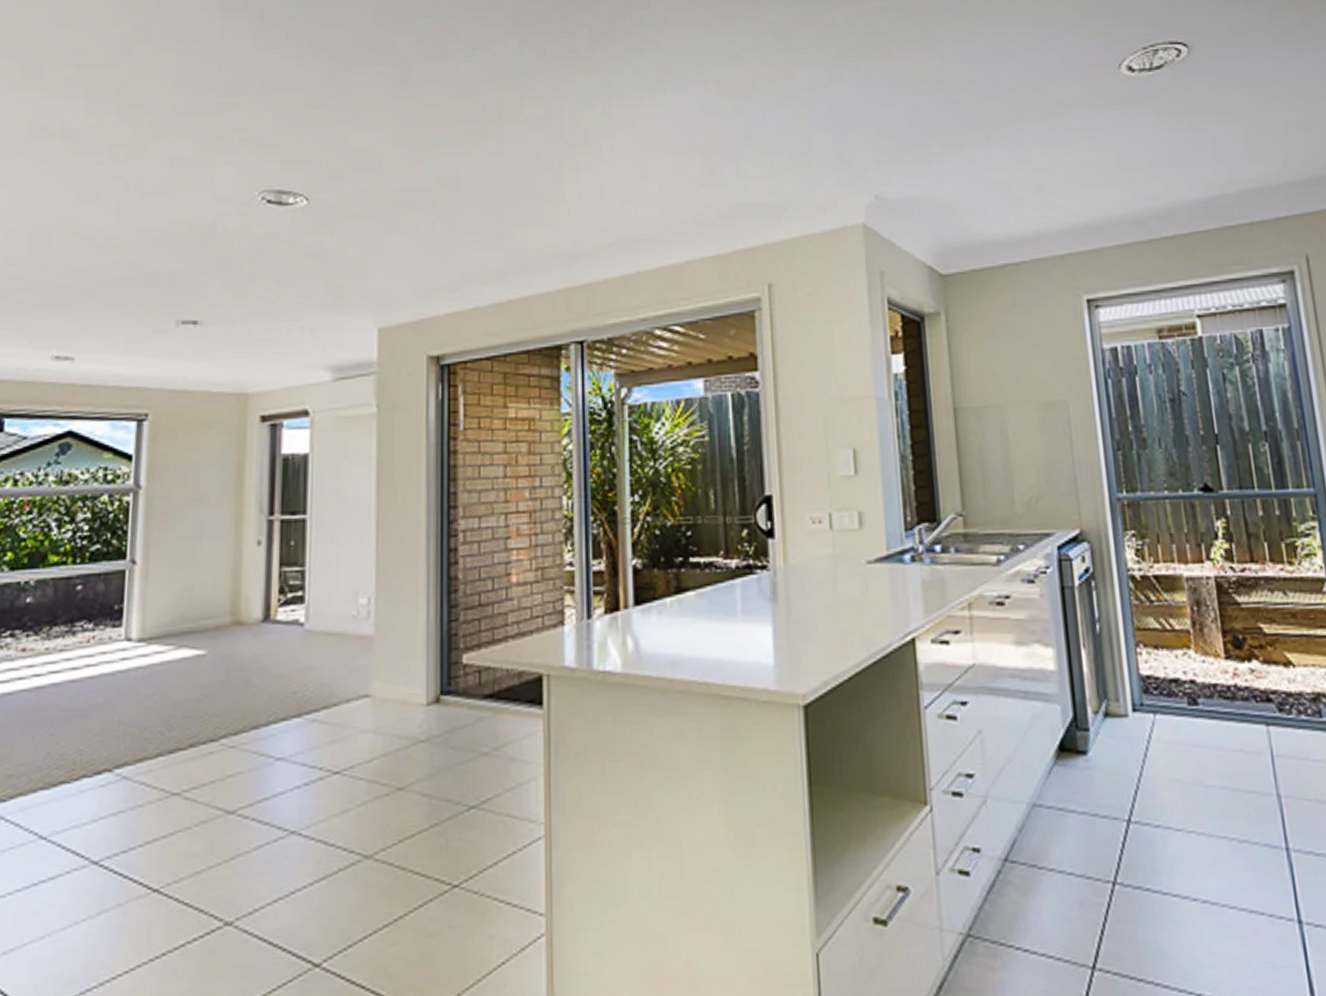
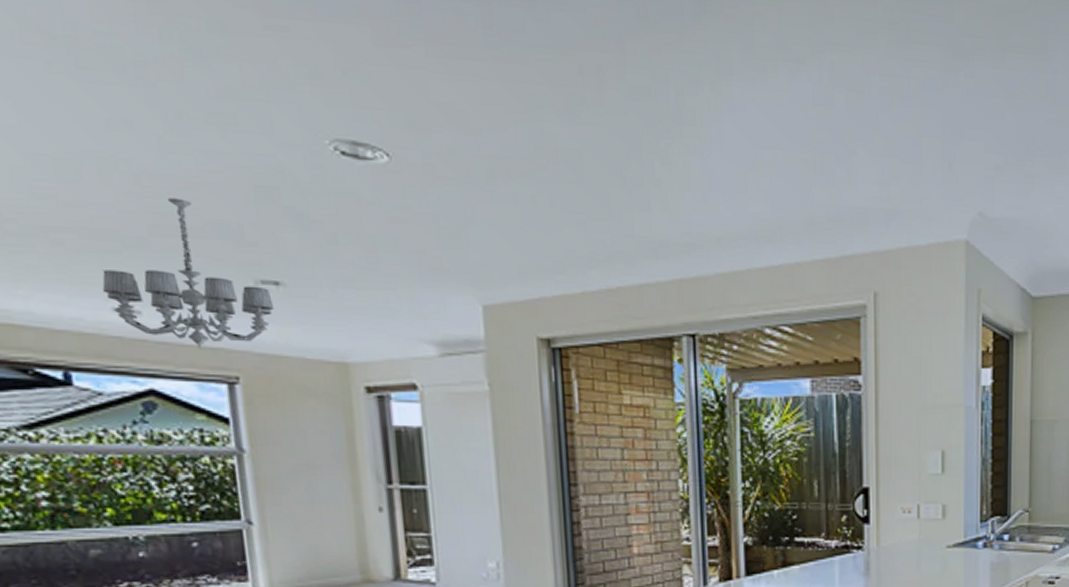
chandelier: none [47,254,190,389] -> present [102,198,275,349]

